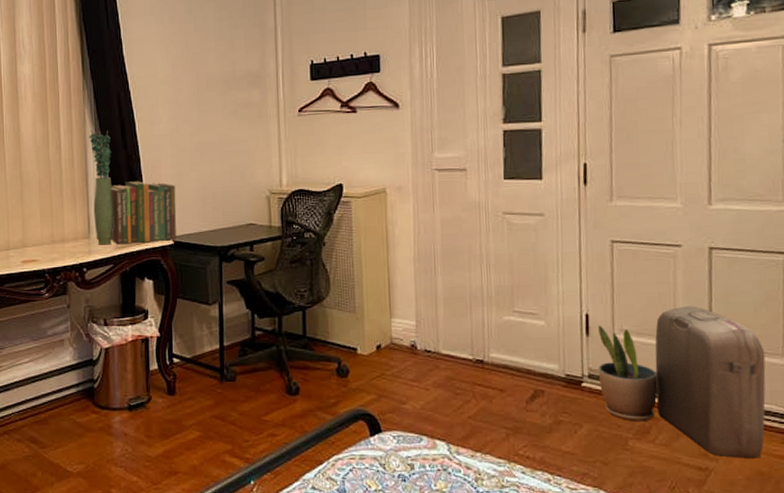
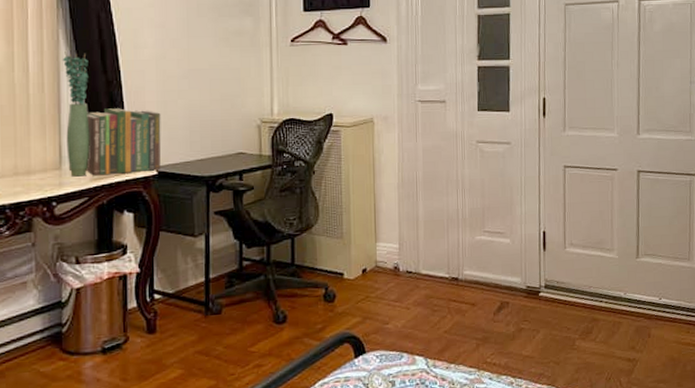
potted plant: present [598,325,659,422] -> none [552,240,599,324]
suitcase: present [655,305,766,458] -> none [596,220,677,348]

